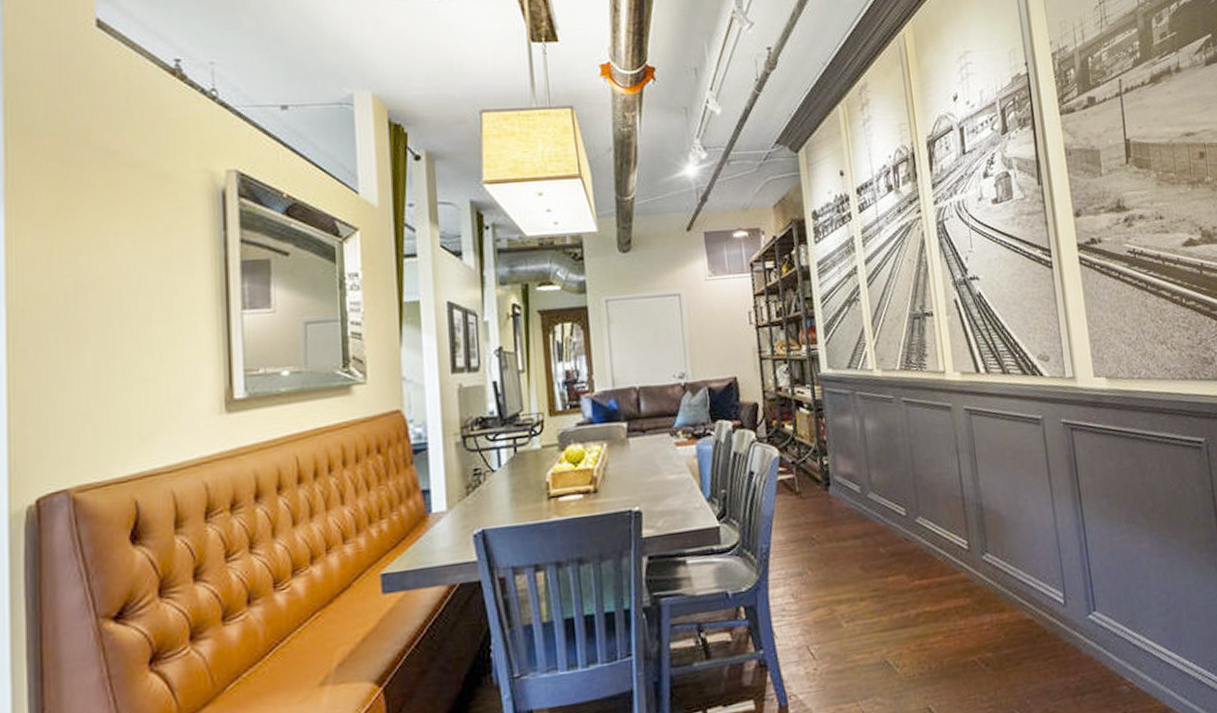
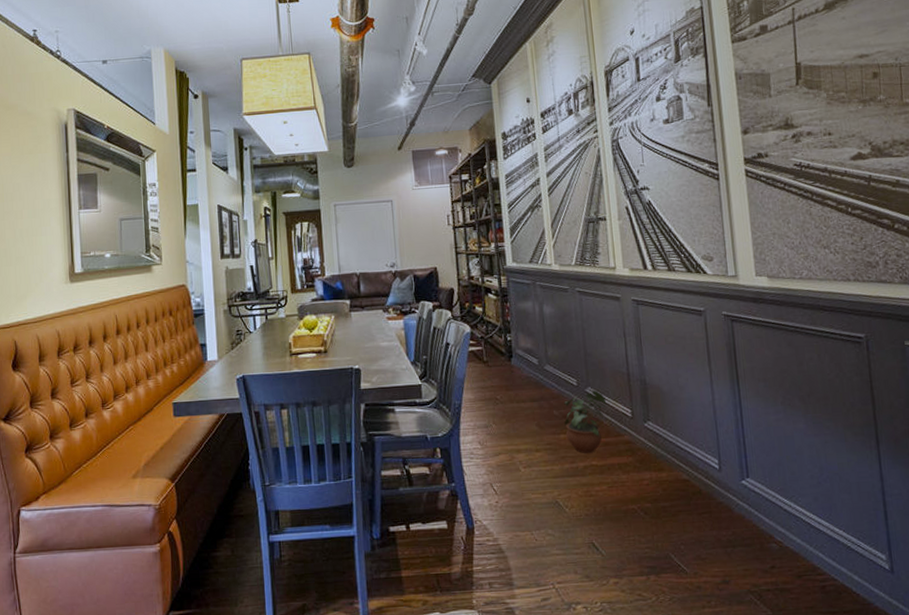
potted plant: none [891,519,940,598] -> present [564,390,607,453]

